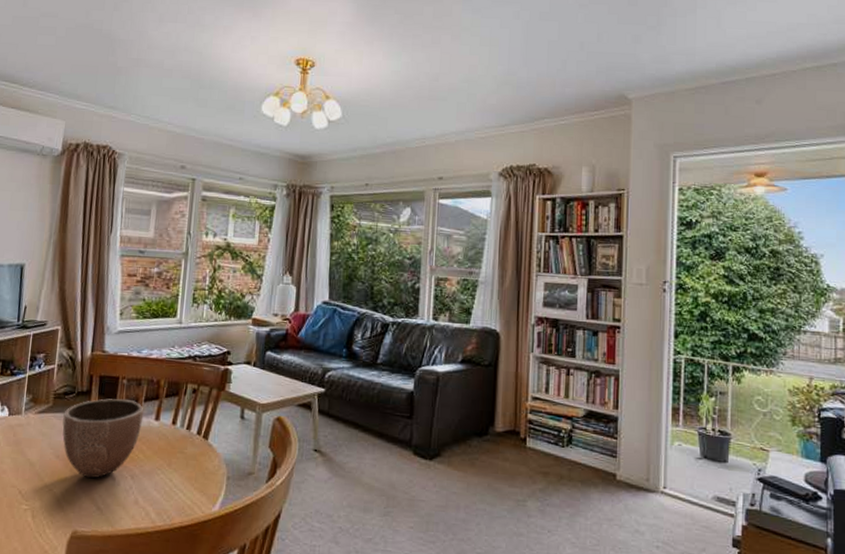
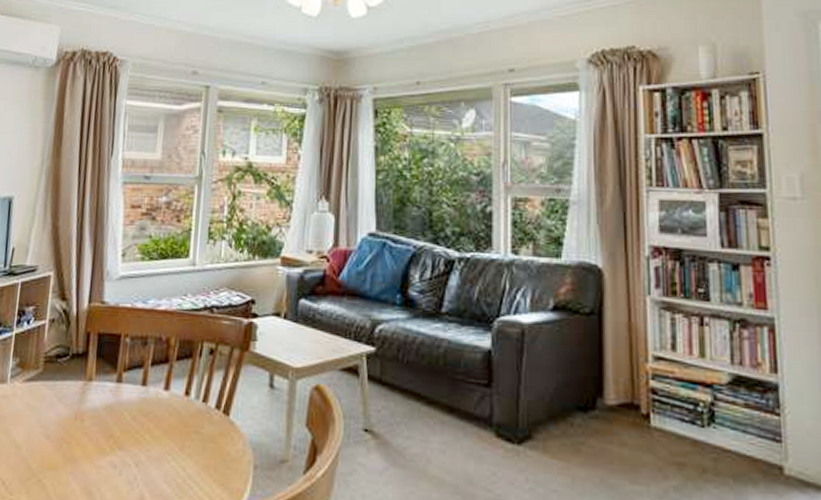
decorative bowl: present [62,398,144,479] -> none [54,362,151,466]

